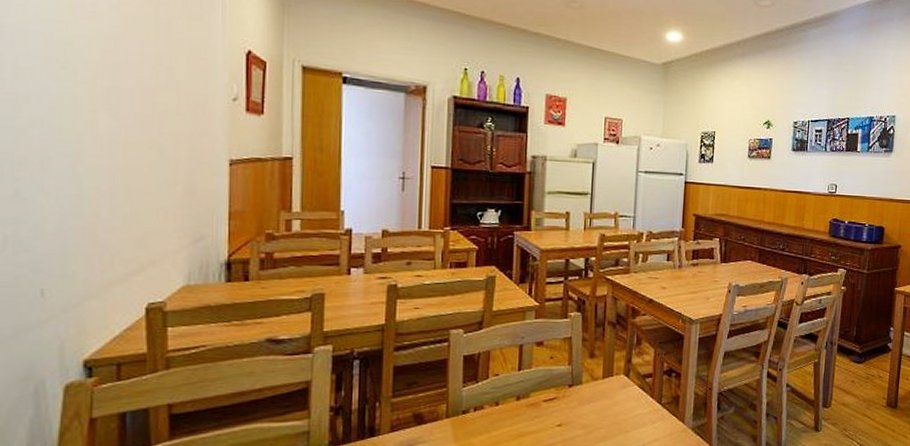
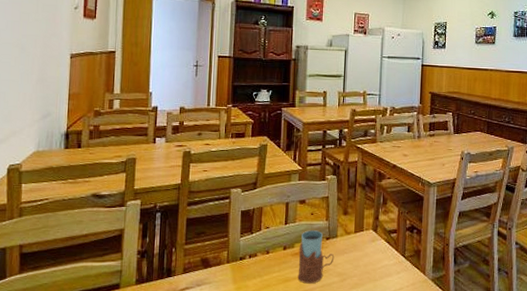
drinking glass: none [534,377,579,439] -> present [297,230,335,284]

